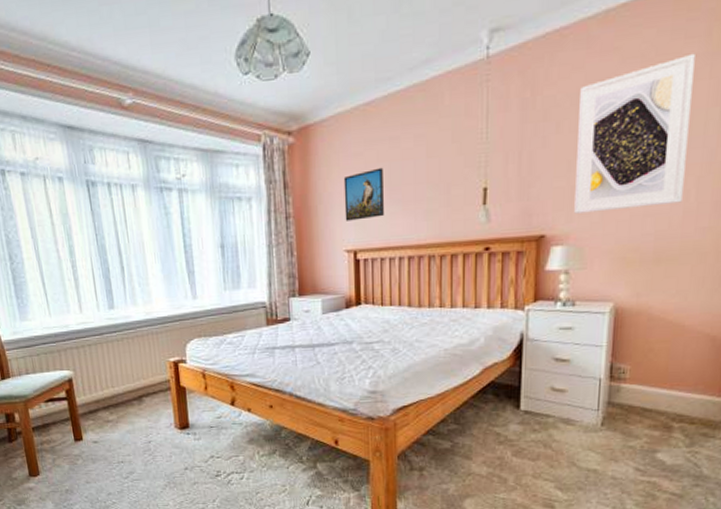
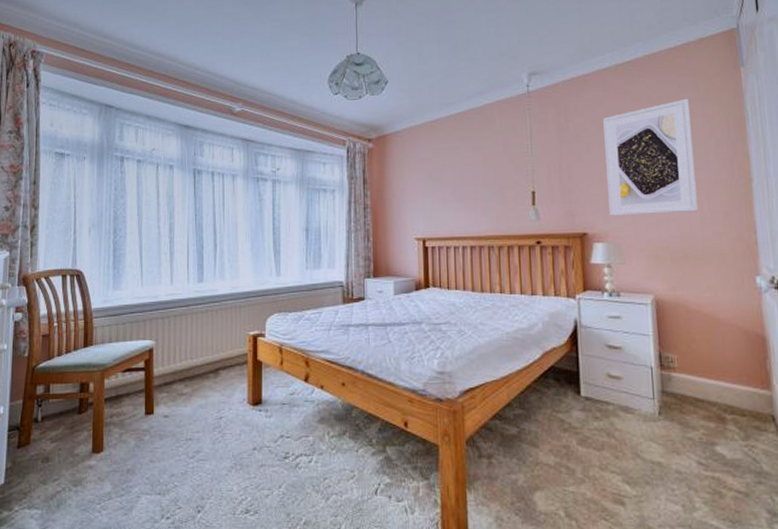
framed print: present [343,167,384,221] -> none [414,171,449,213]

